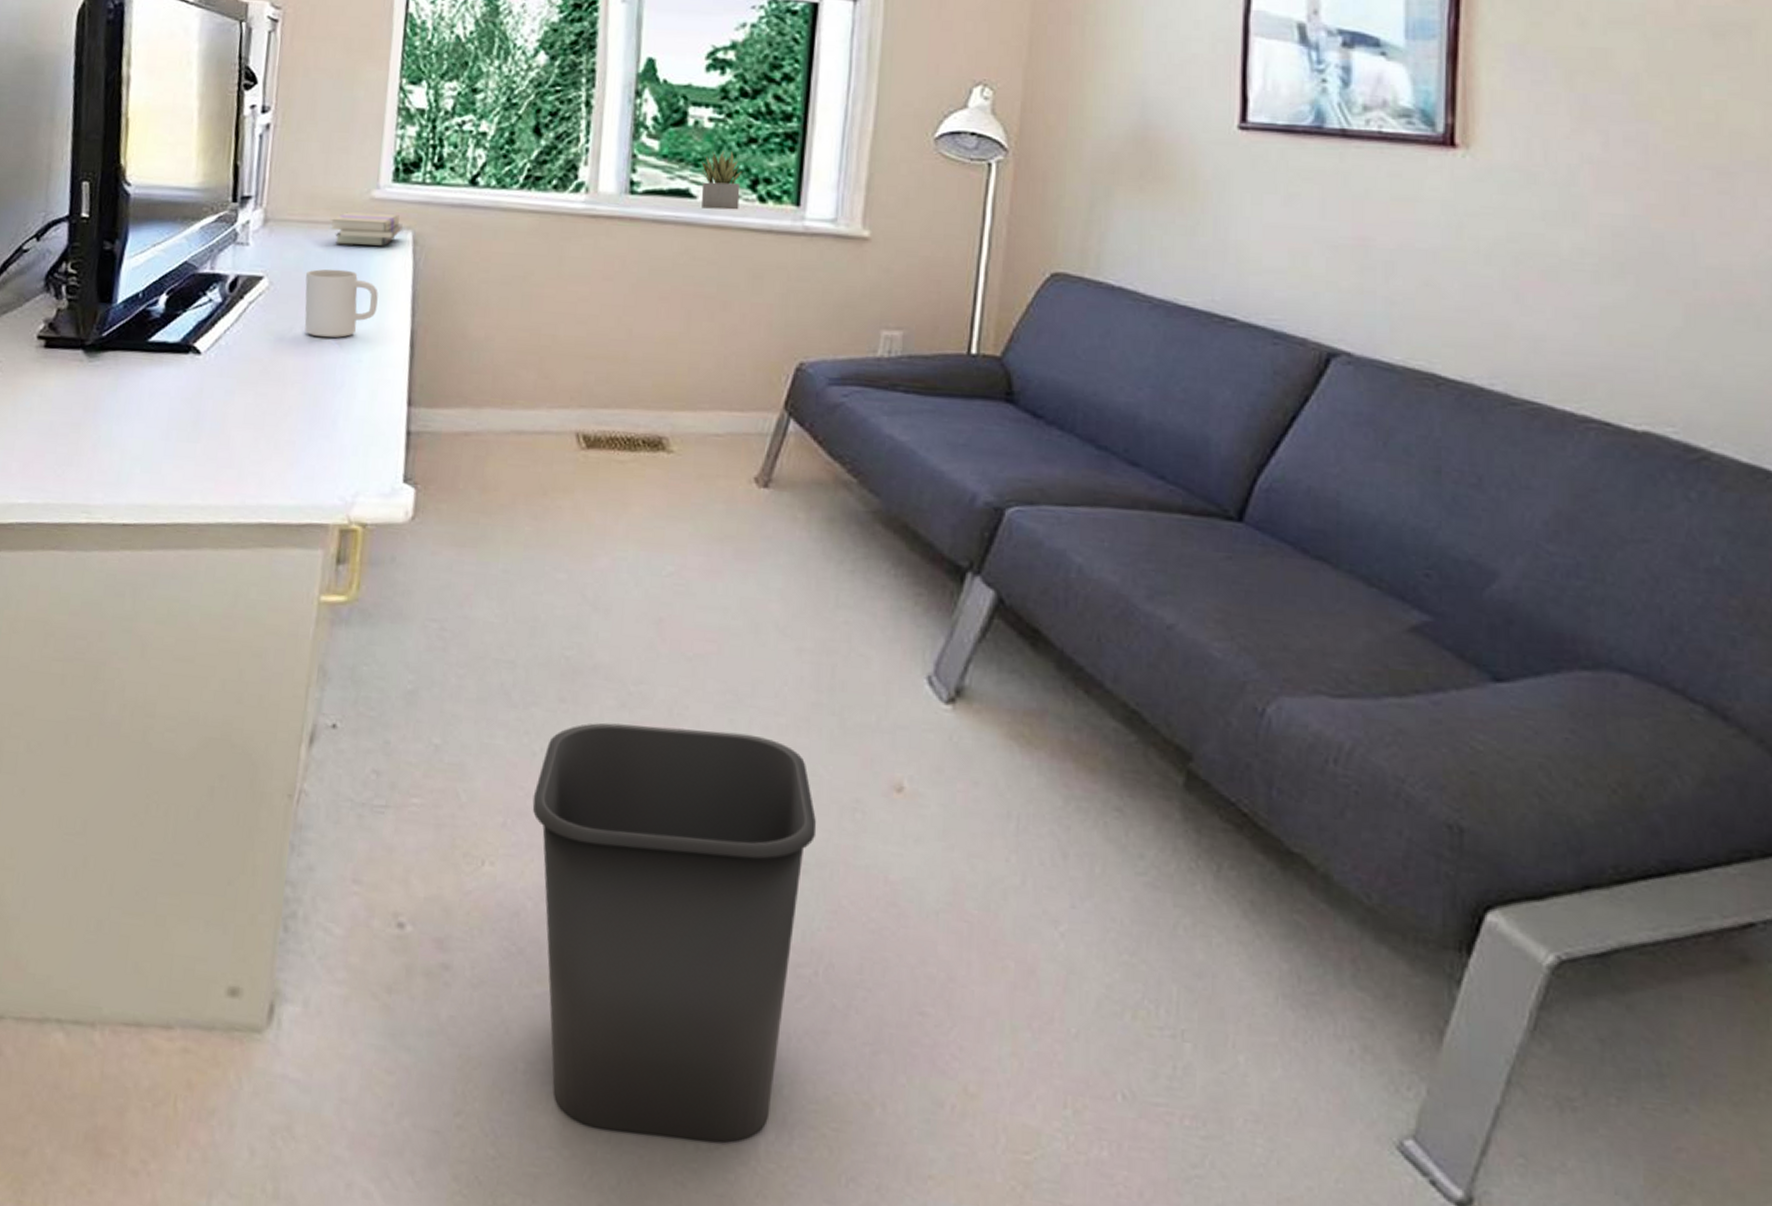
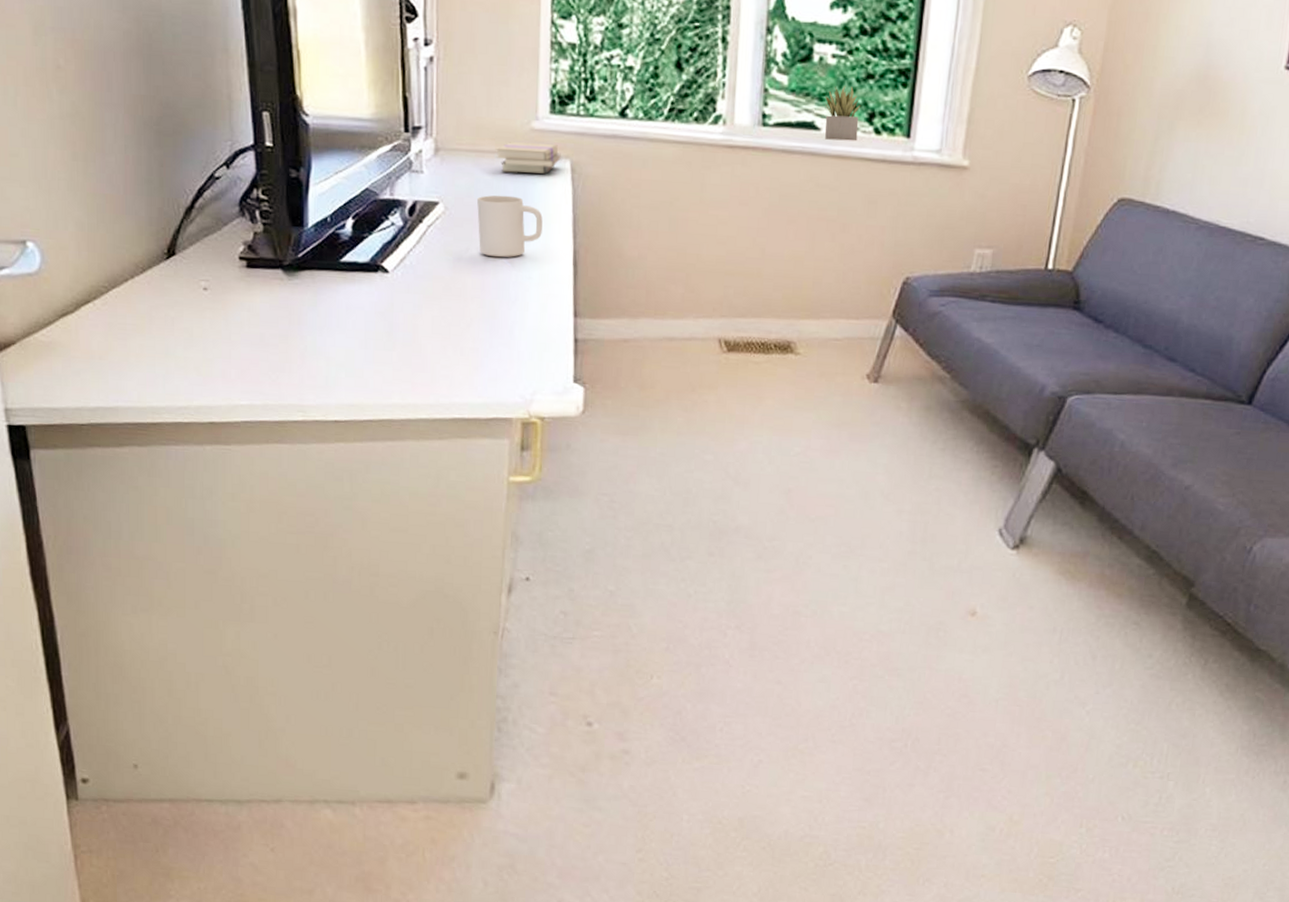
waste bin: present [532,722,817,1143] -> none [689,570,909,861]

